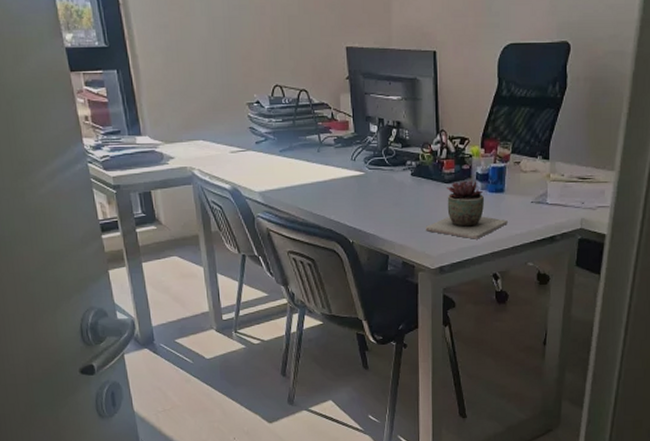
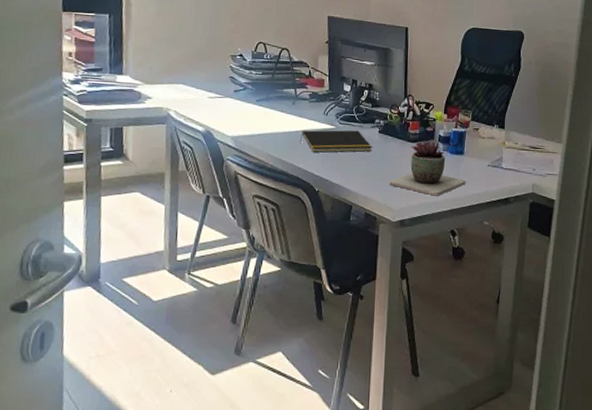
notepad: none [329,174,405,202] -> present [300,130,372,153]

